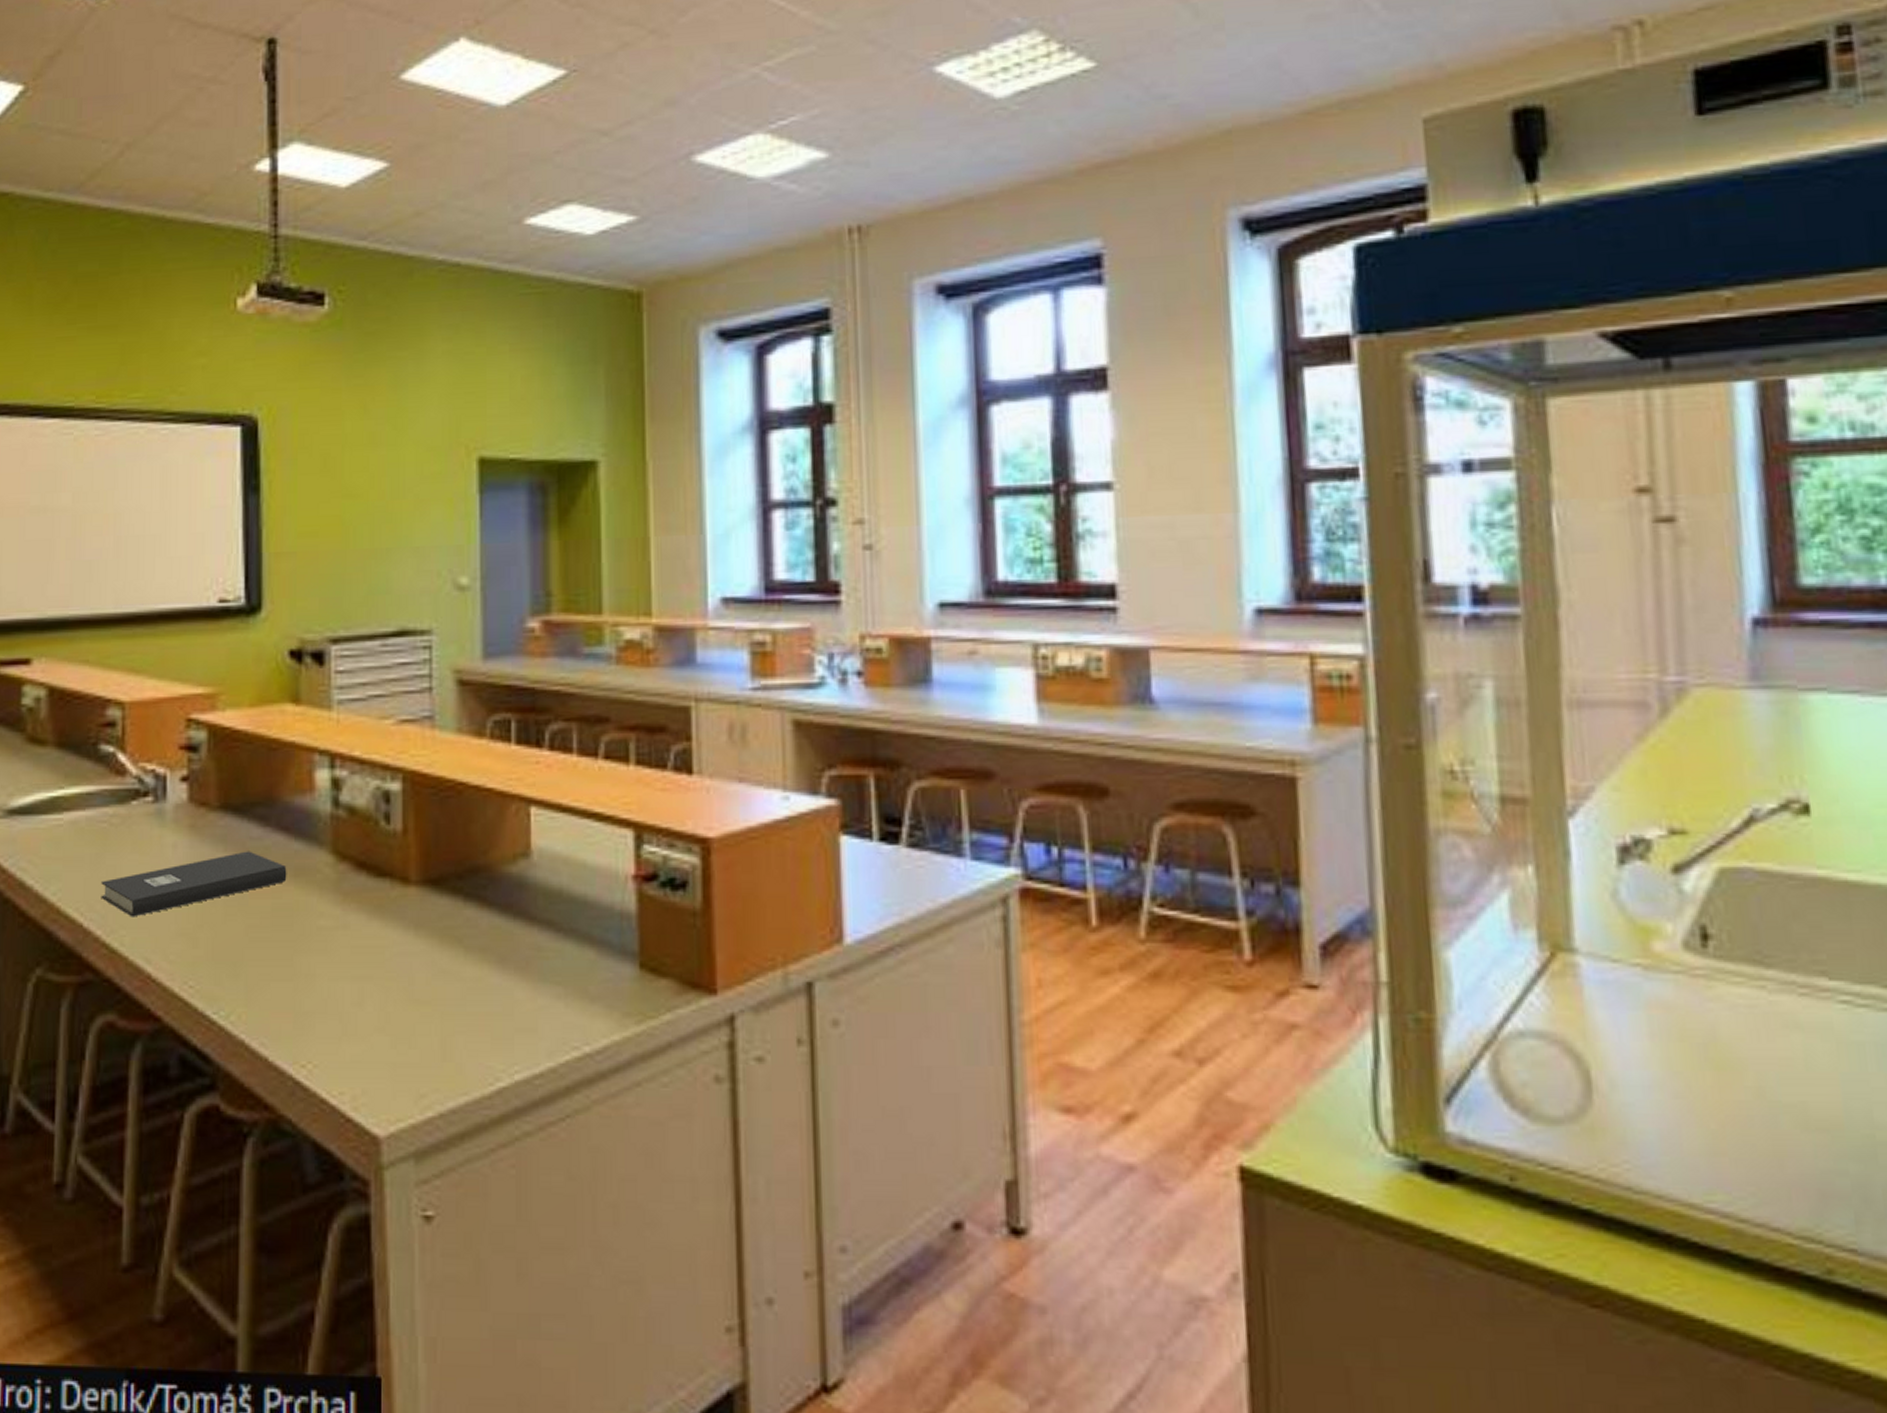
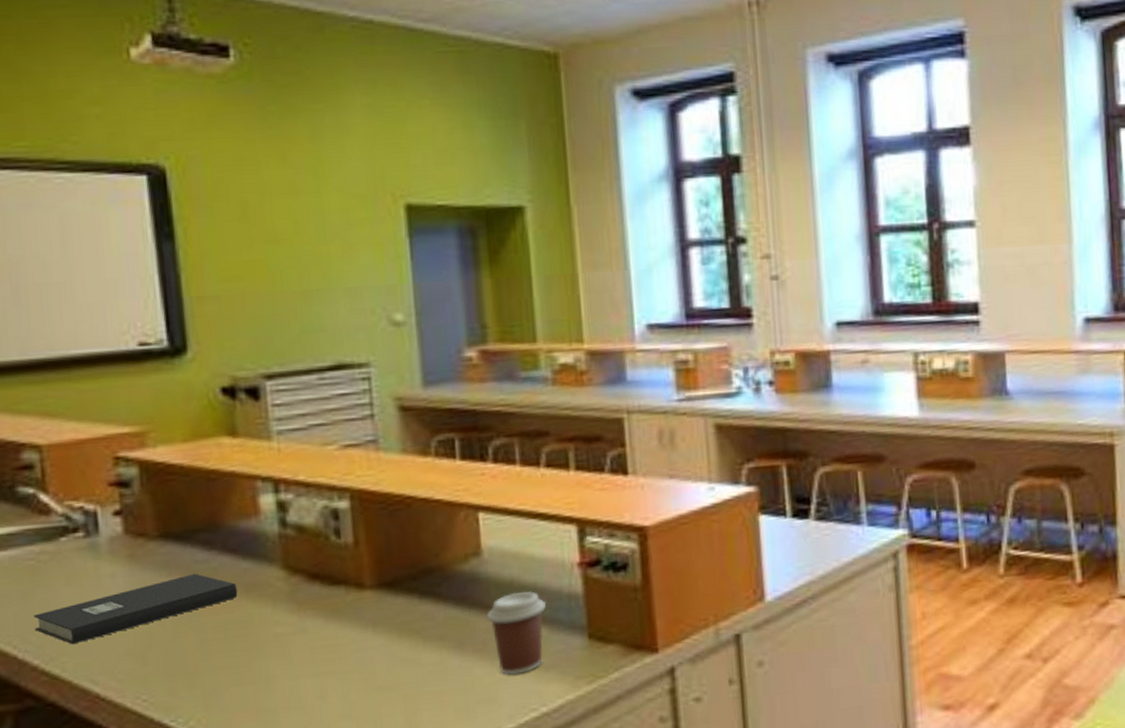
coffee cup: none [531,903,597,1004] -> present [486,591,547,676]

